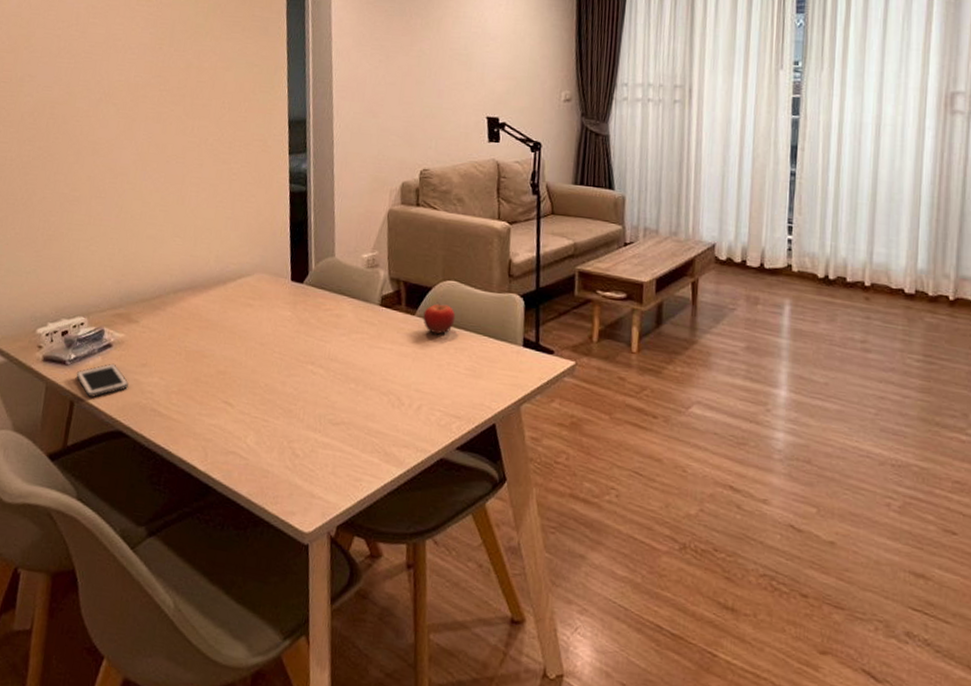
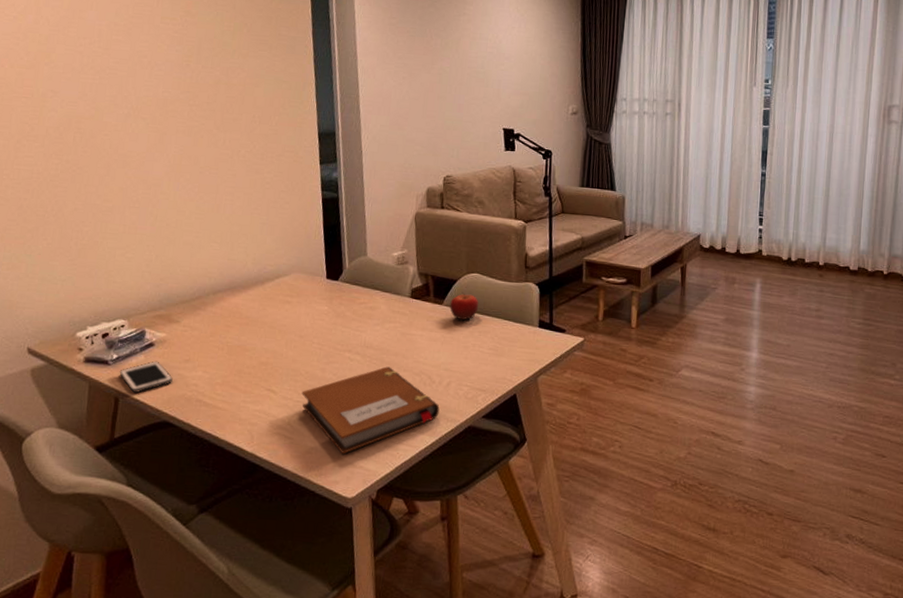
notebook: none [260,383,409,482] -> present [302,366,440,455]

